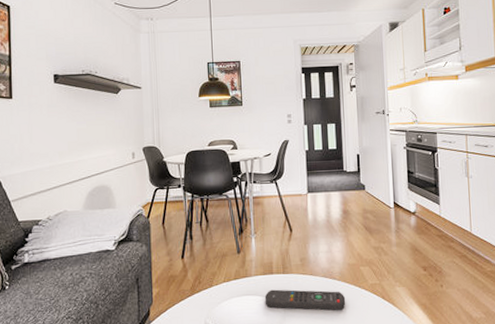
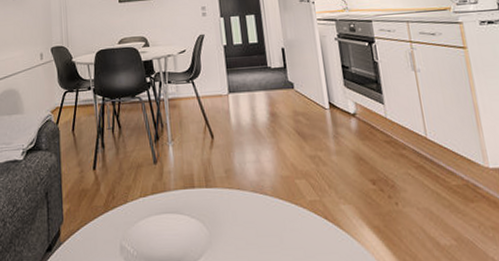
remote control: present [264,289,346,311] -> none [186,206,282,233]

